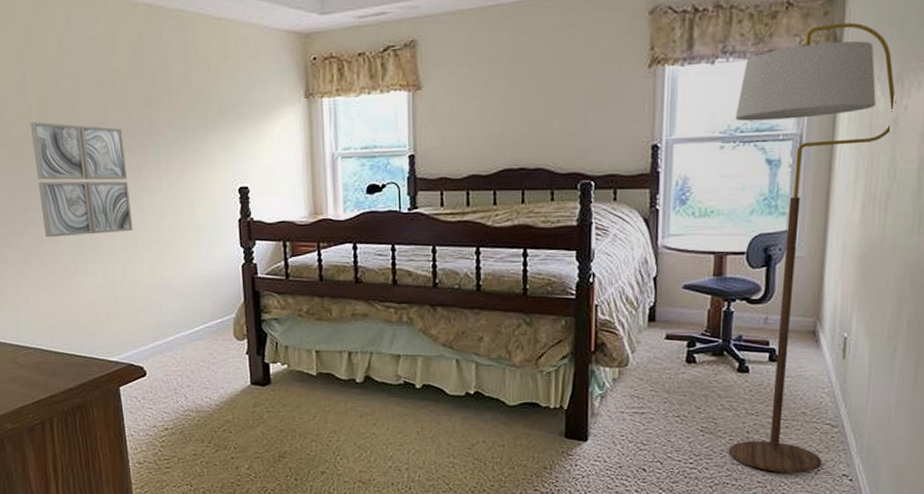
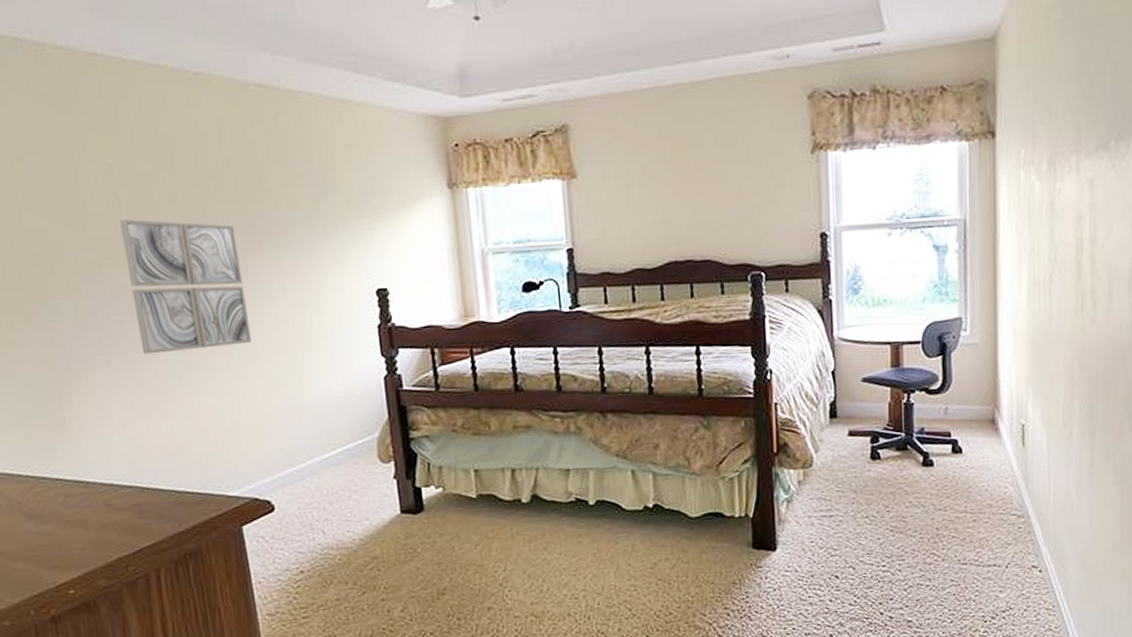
floor lamp: present [728,22,896,473] -> none [900,107,1051,569]

